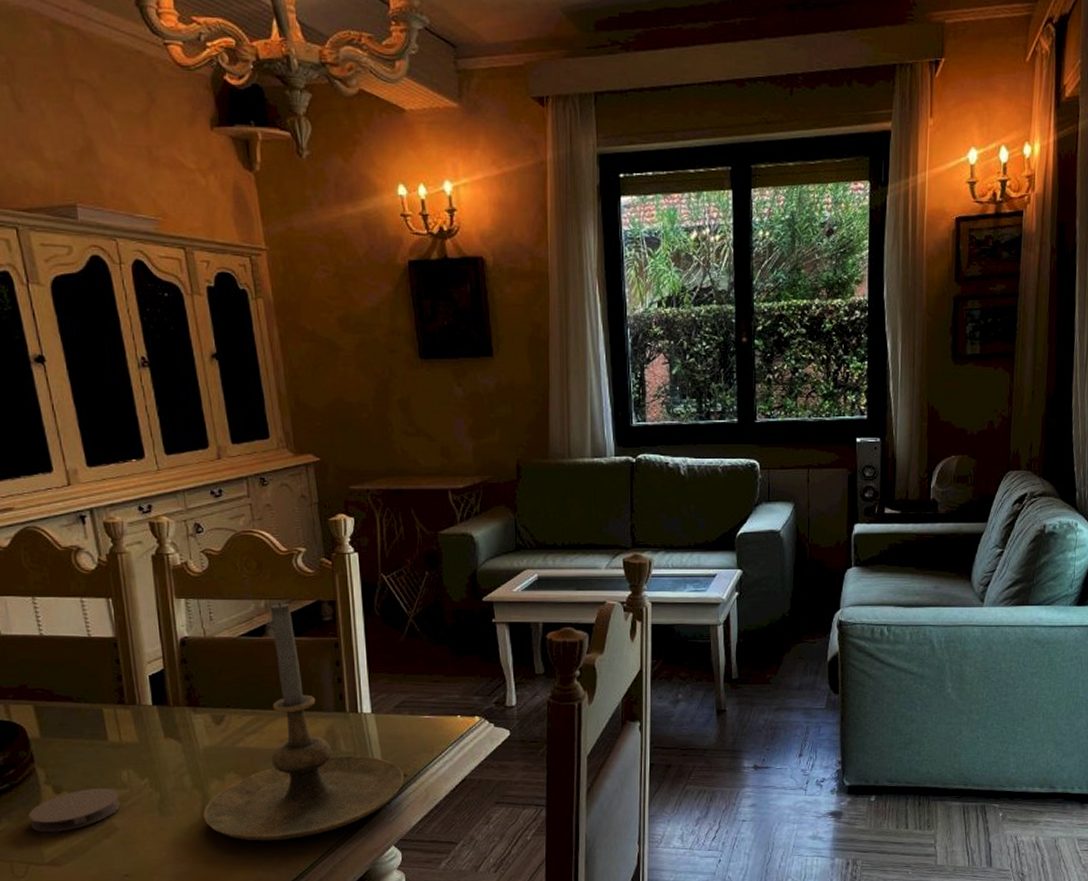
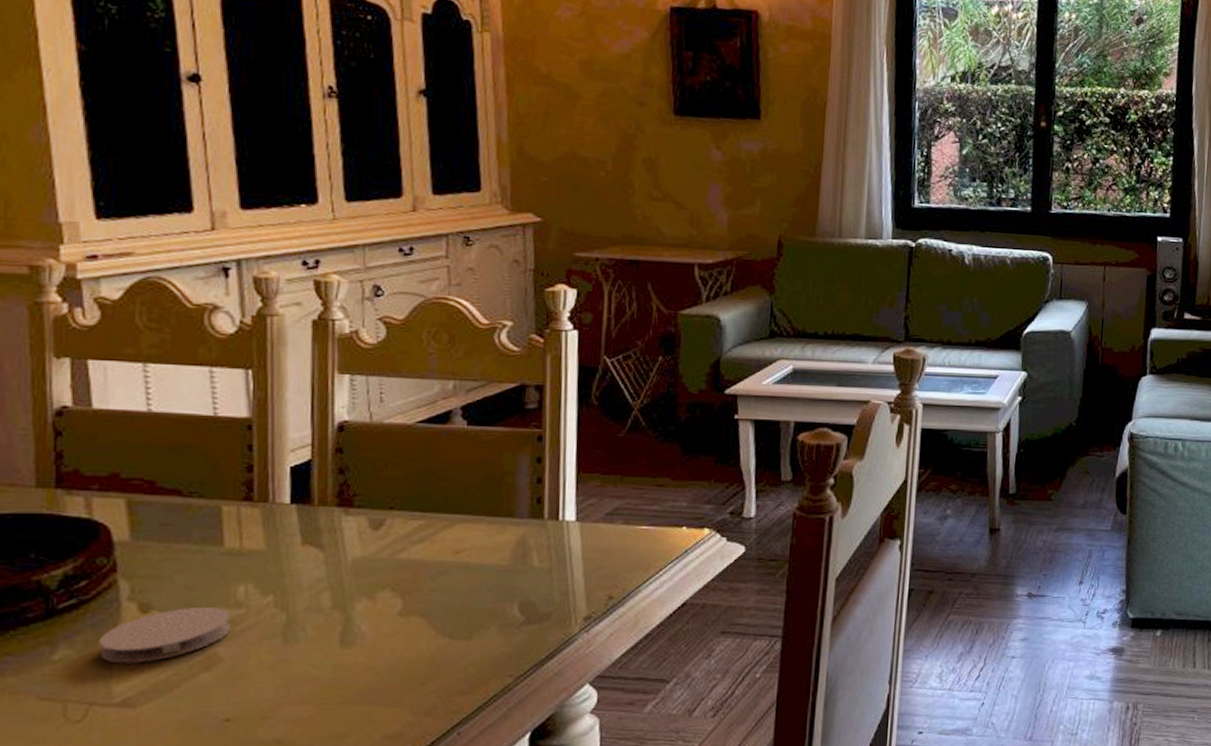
candle holder: present [203,602,405,841] -> none [342,384,610,677]

